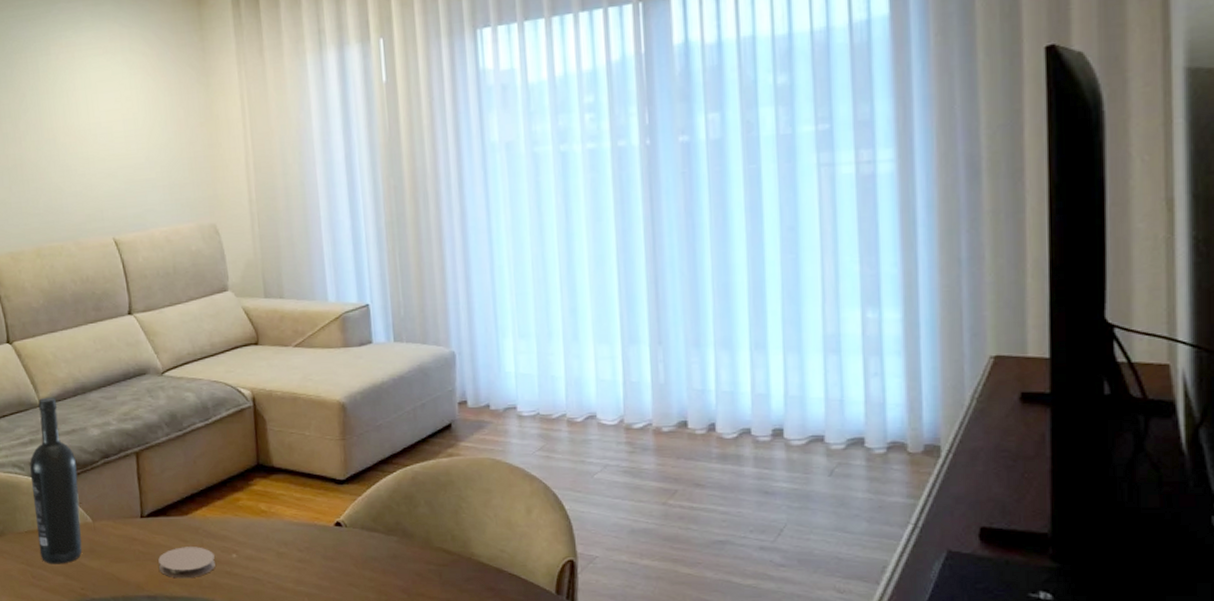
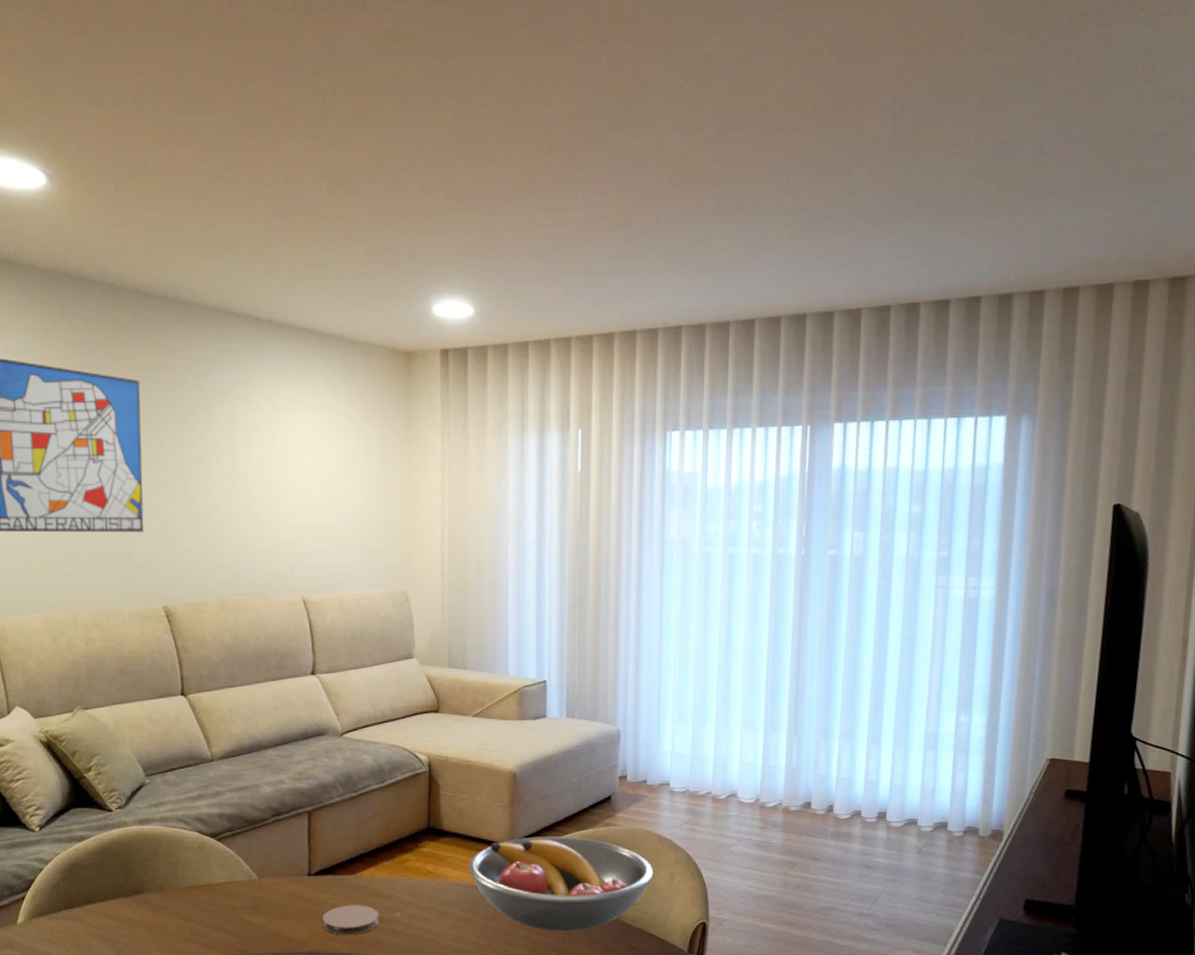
wine bottle: present [29,396,83,564] -> none [196,752,247,920]
fruit bowl: none [302,469,508,572] -> present [468,837,654,932]

